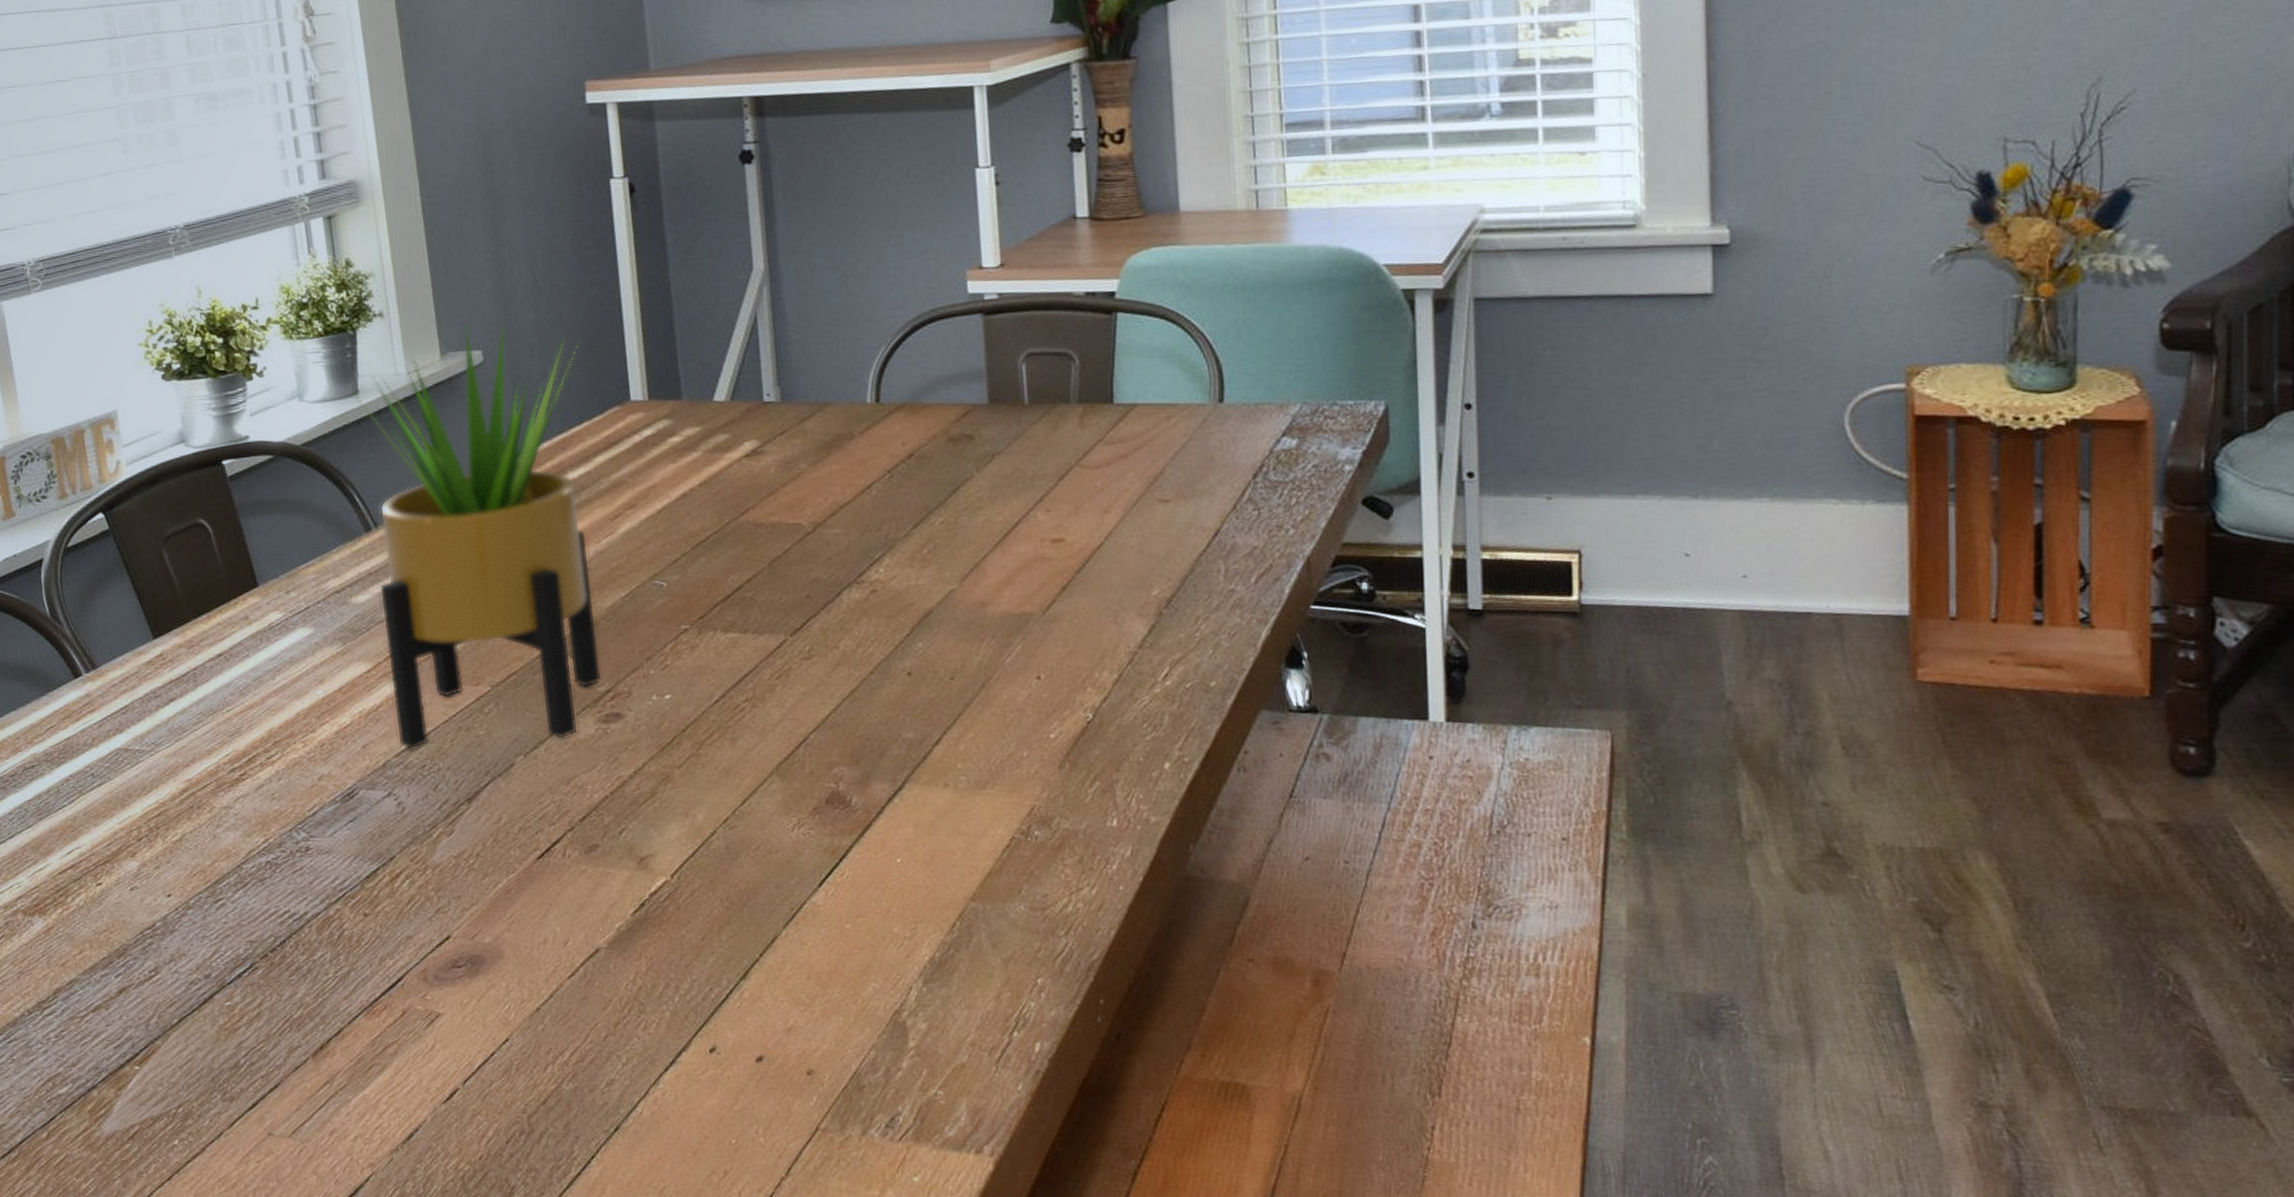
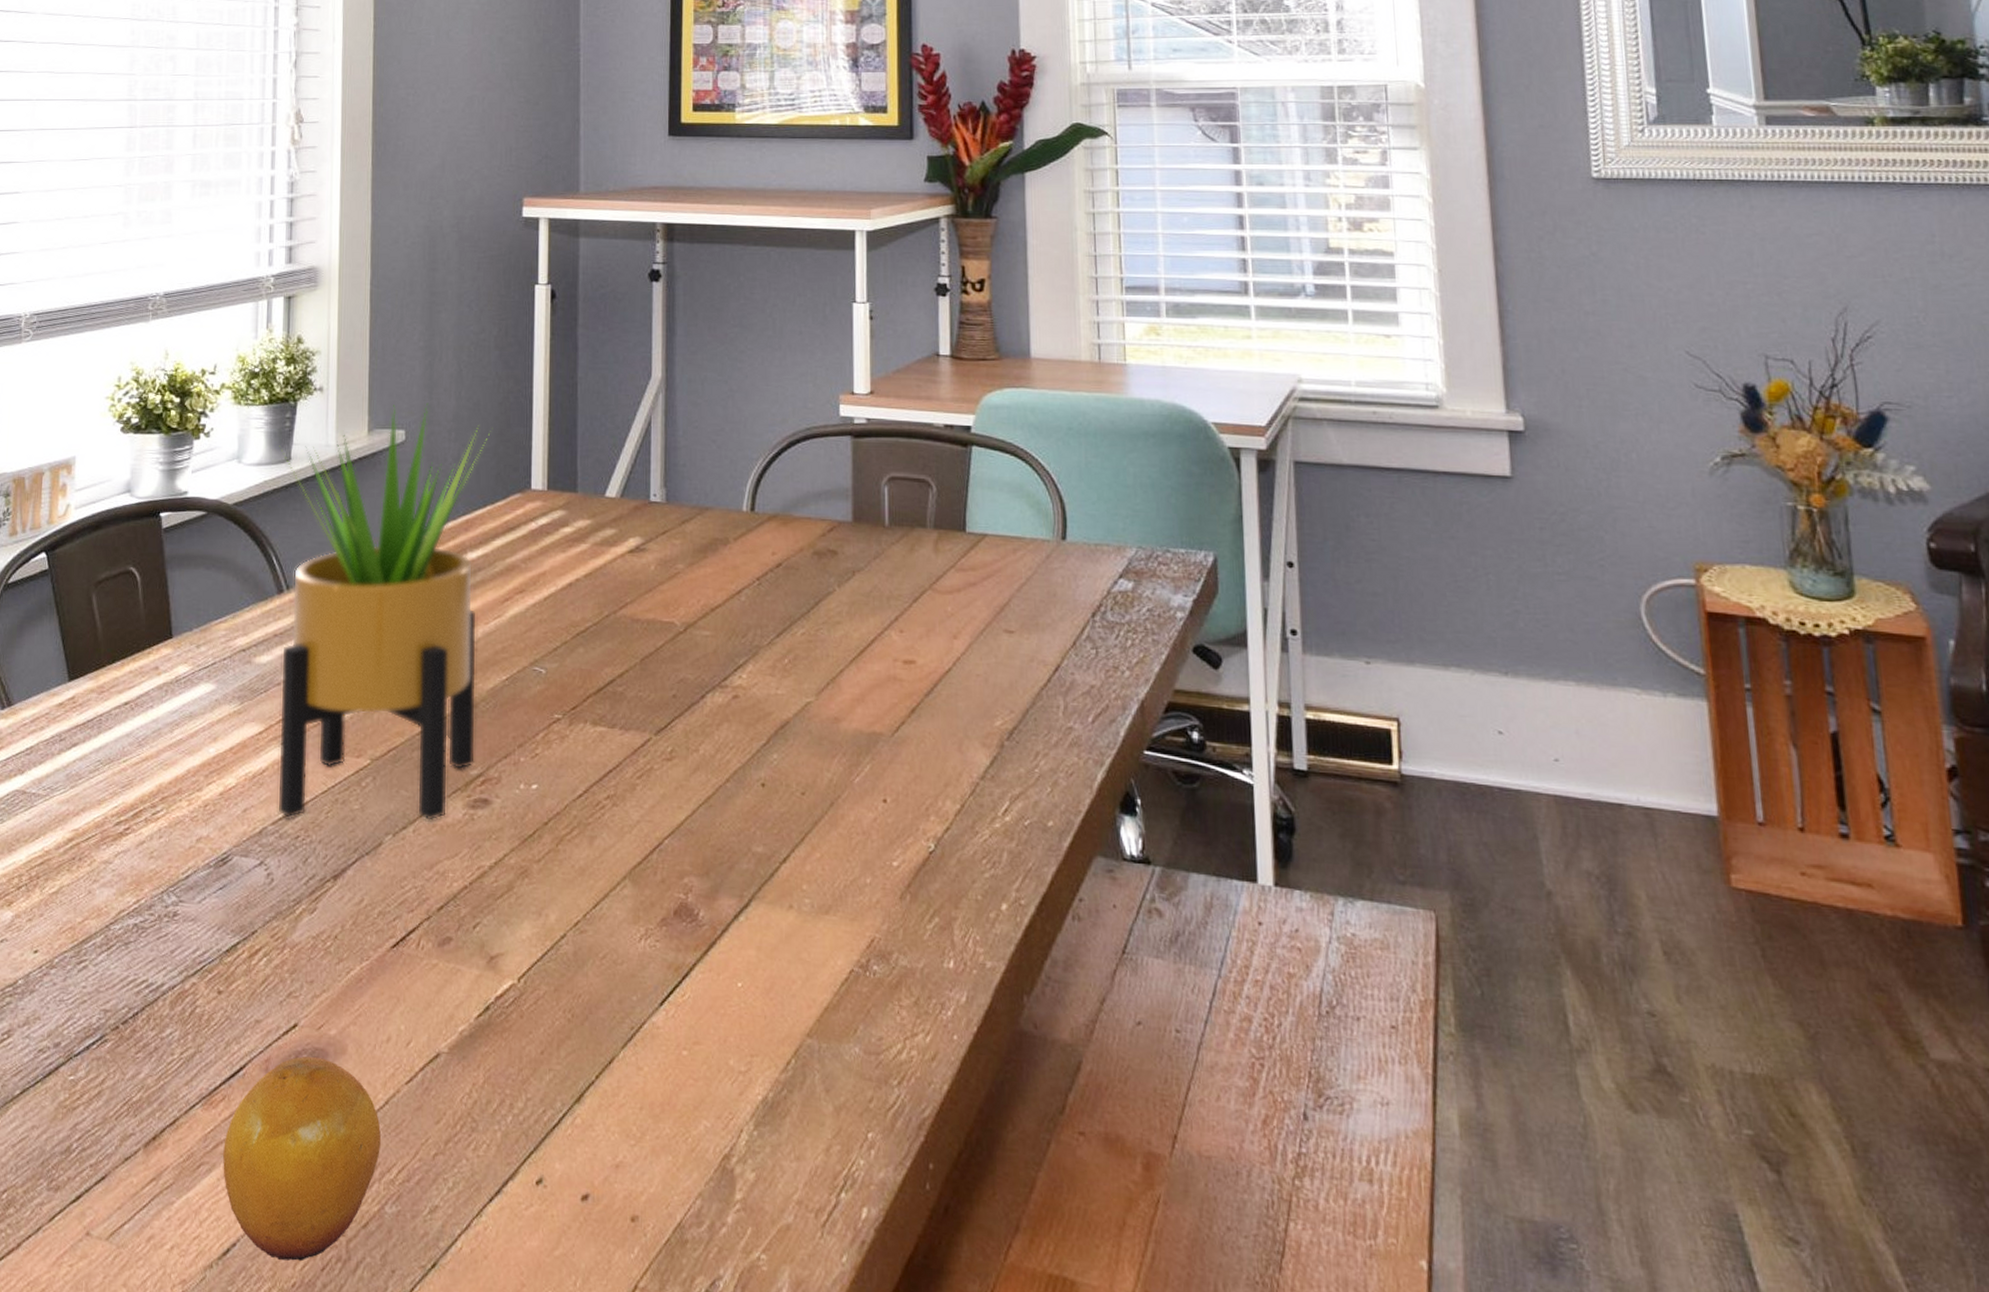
fruit: none [392,964,551,1138] -> present [223,1056,381,1262]

